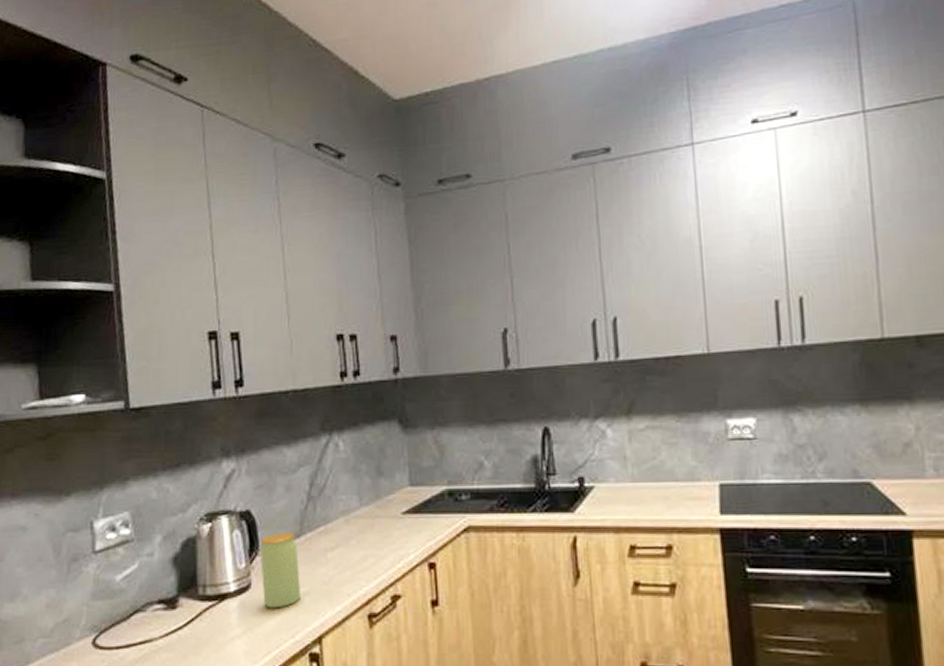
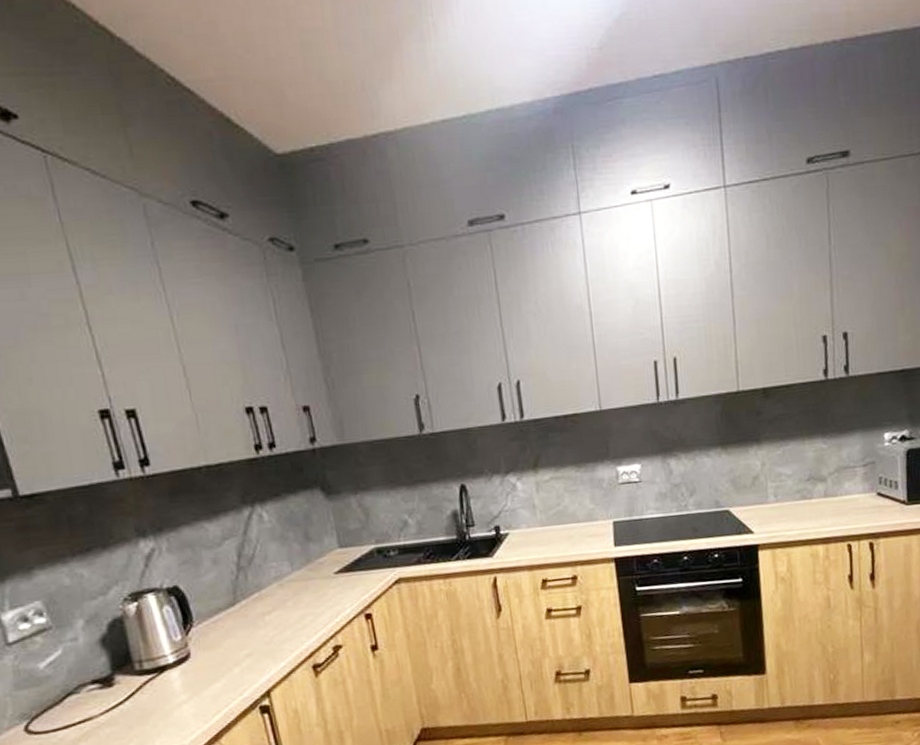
jar: present [260,533,302,609] -> none [194,602,244,673]

